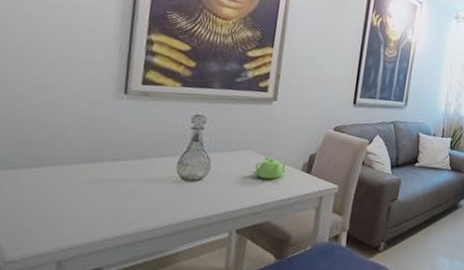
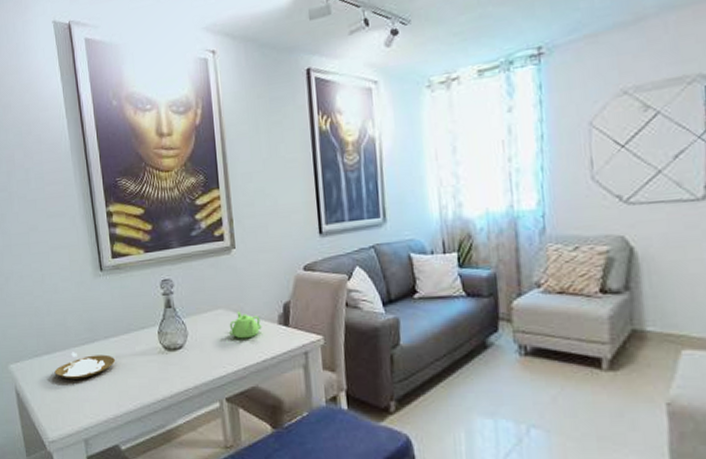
placemat: none [34,169,121,198] -> present [54,352,116,380]

